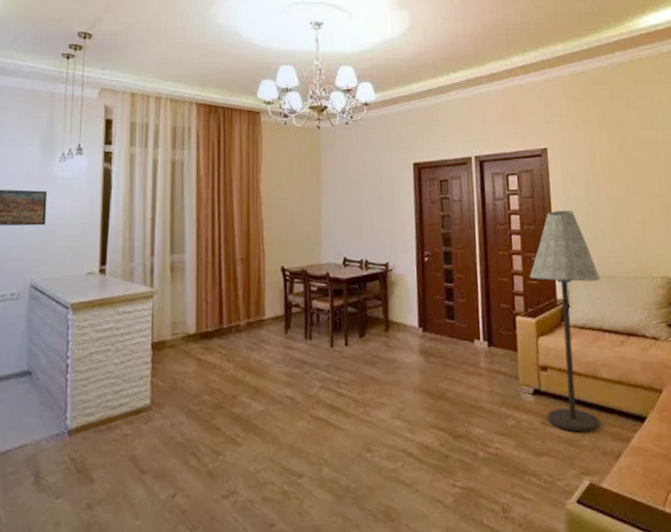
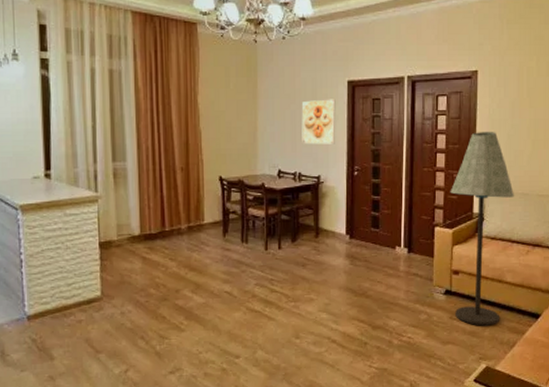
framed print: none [366,182,403,230] -> present [301,99,336,145]

